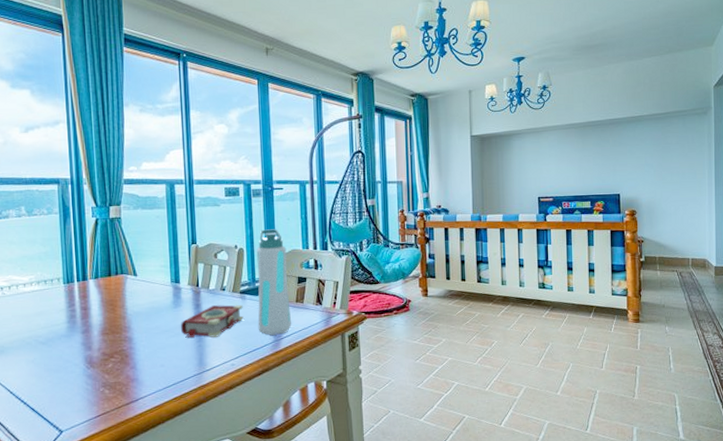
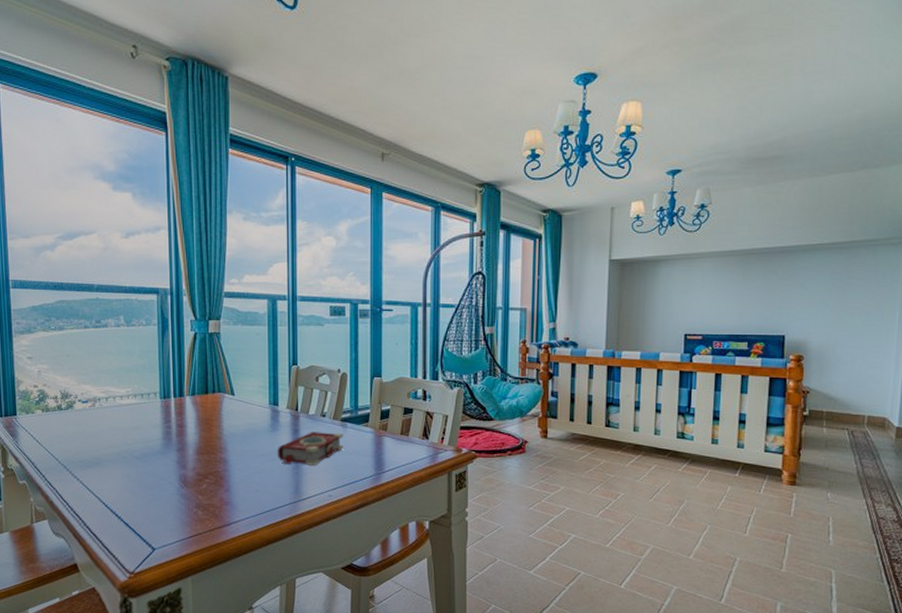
water bottle: present [256,229,292,335] -> none [358,354,395,468]

